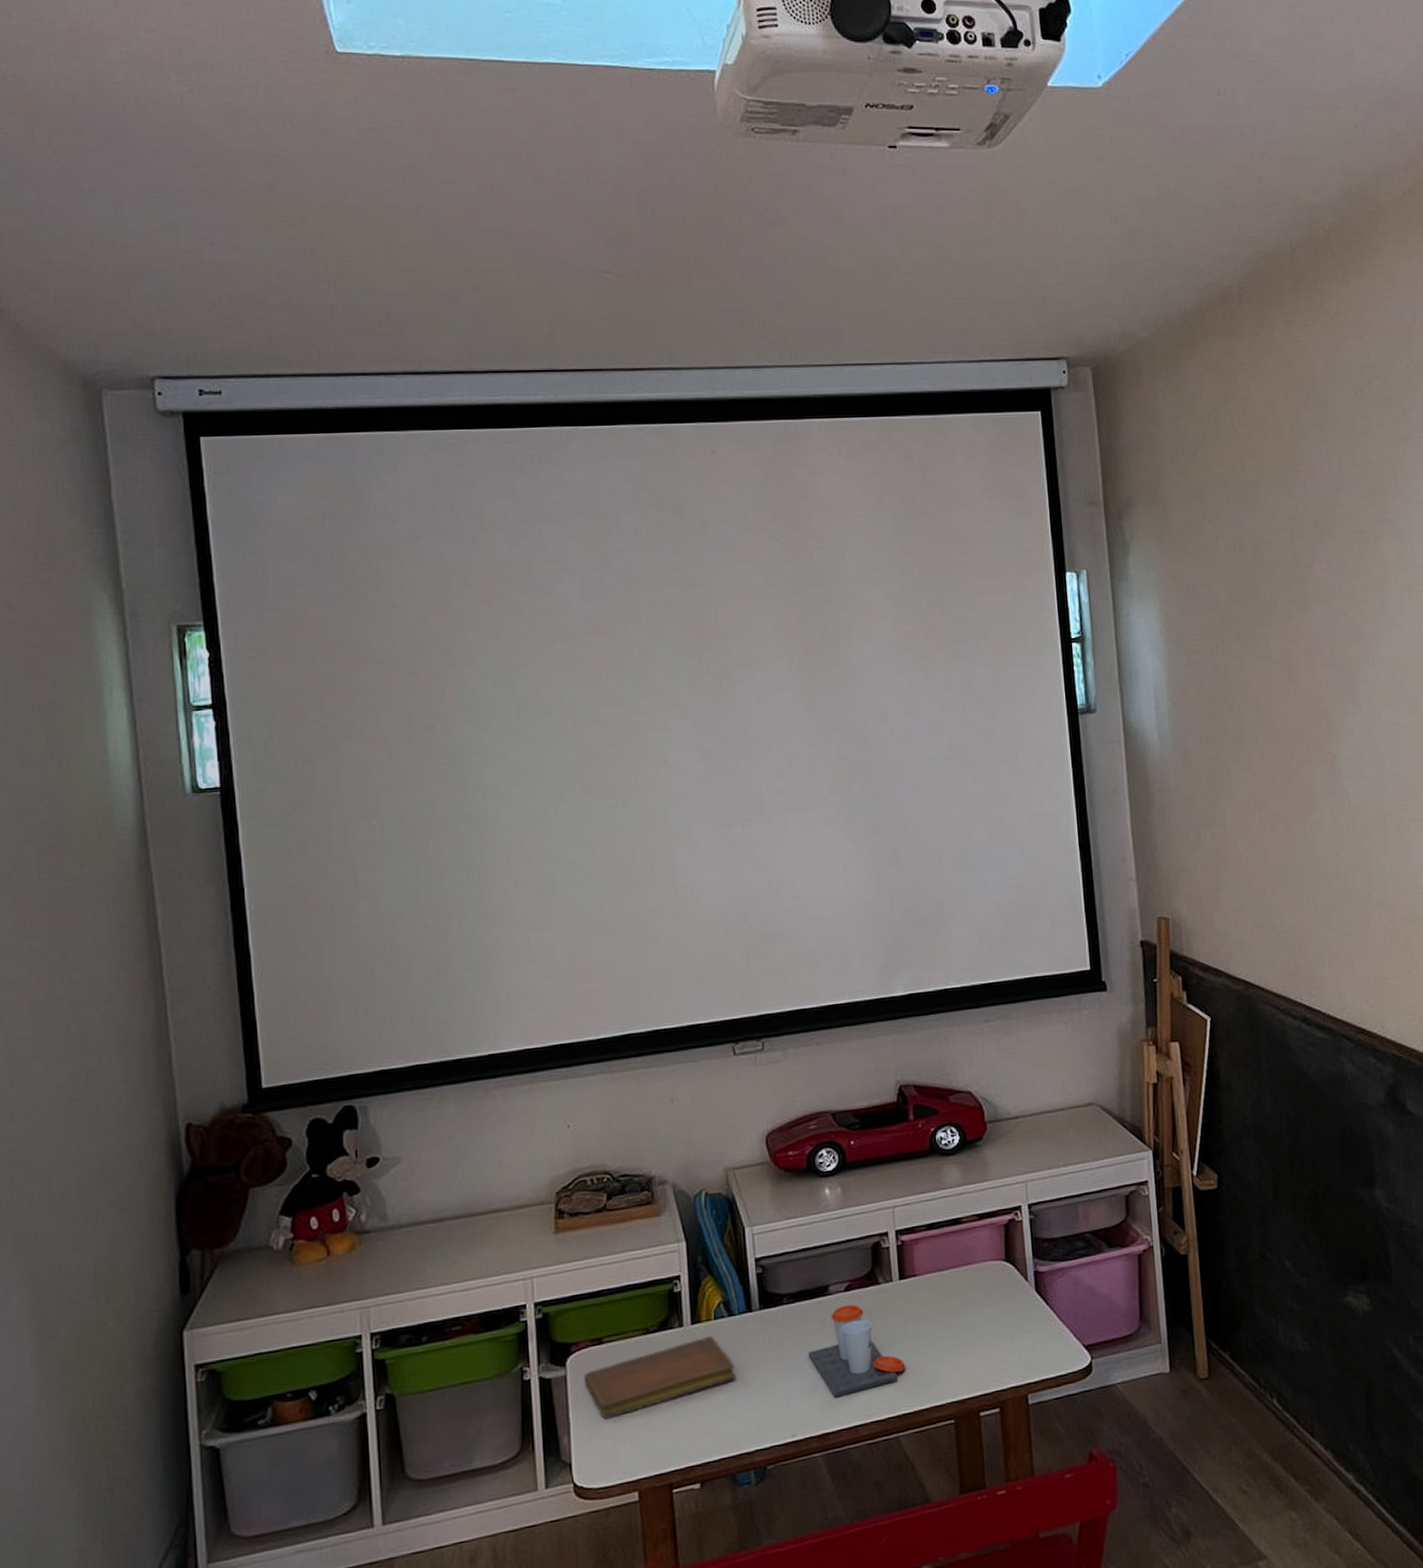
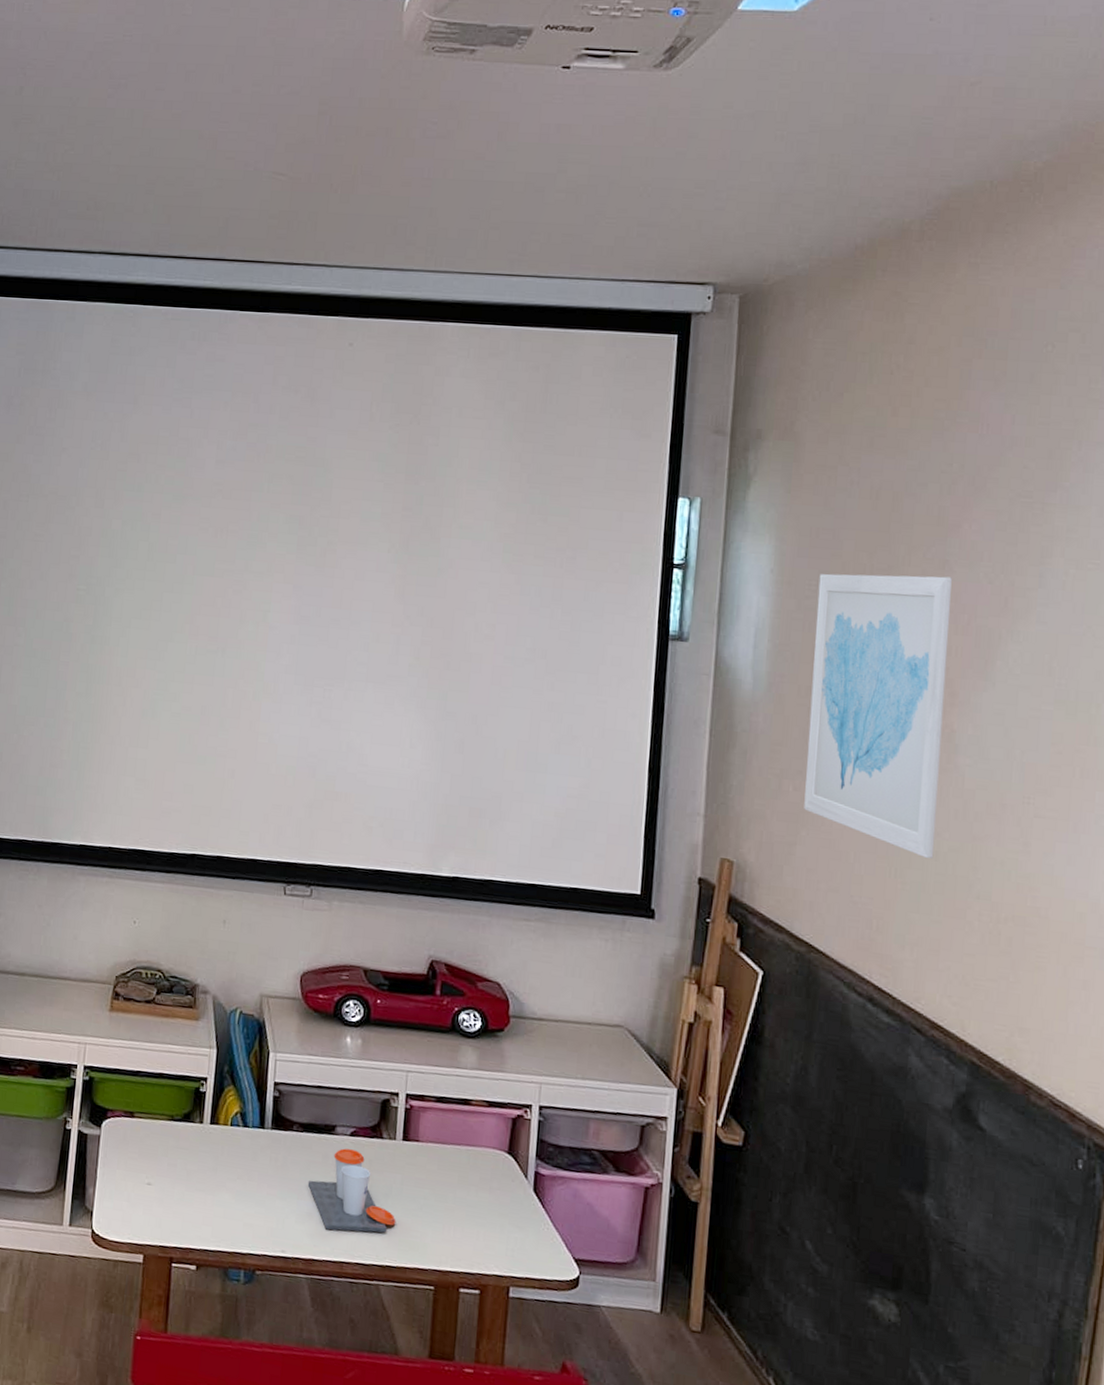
notebook: present [584,1335,737,1419] -> none [114,1137,242,1185]
wall art: none [1202,614,1336,879] -> present [804,573,952,859]

